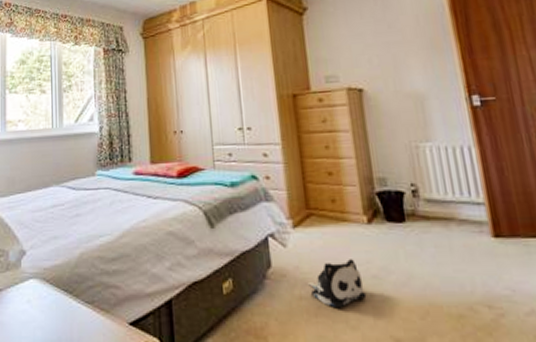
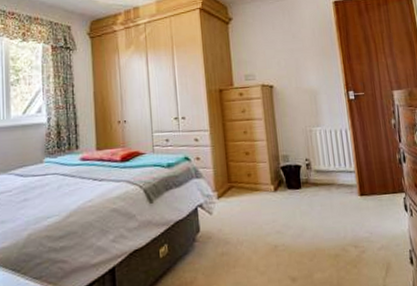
plush toy: present [307,259,367,309] -> none [228,220,272,260]

